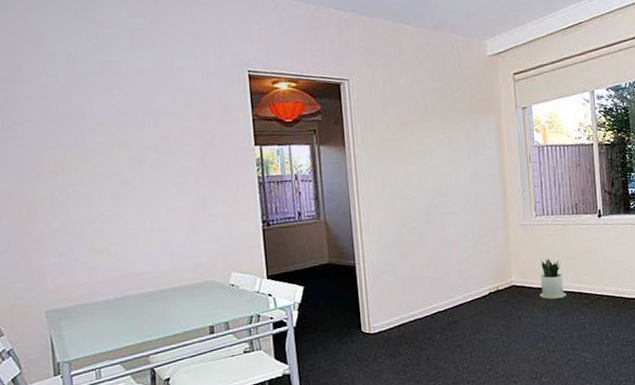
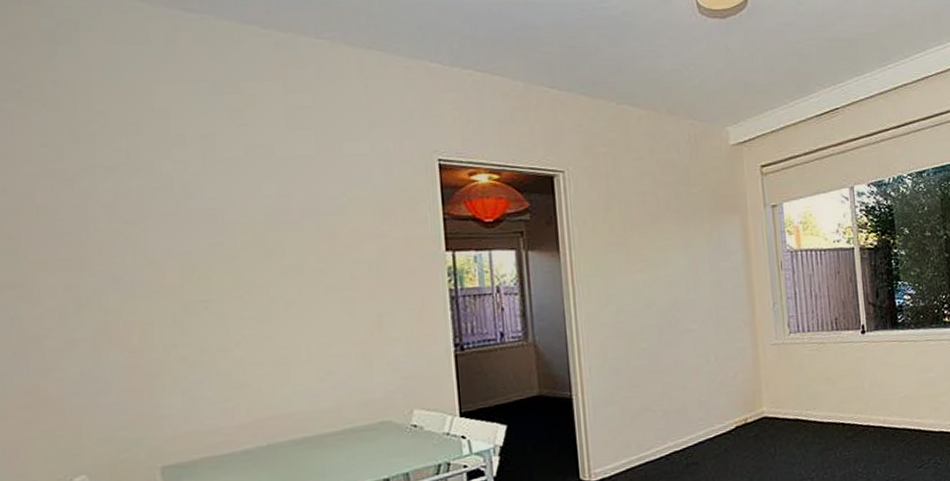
planter: present [539,258,567,300] -> none [795,383,828,434]

